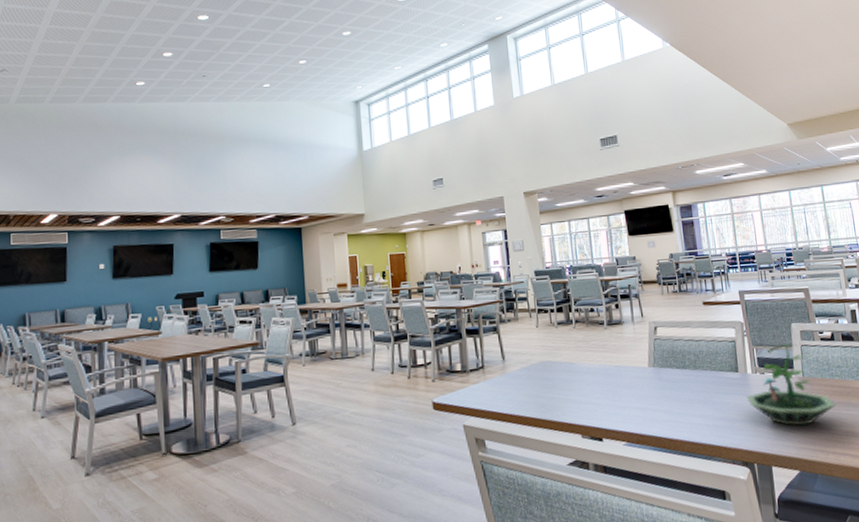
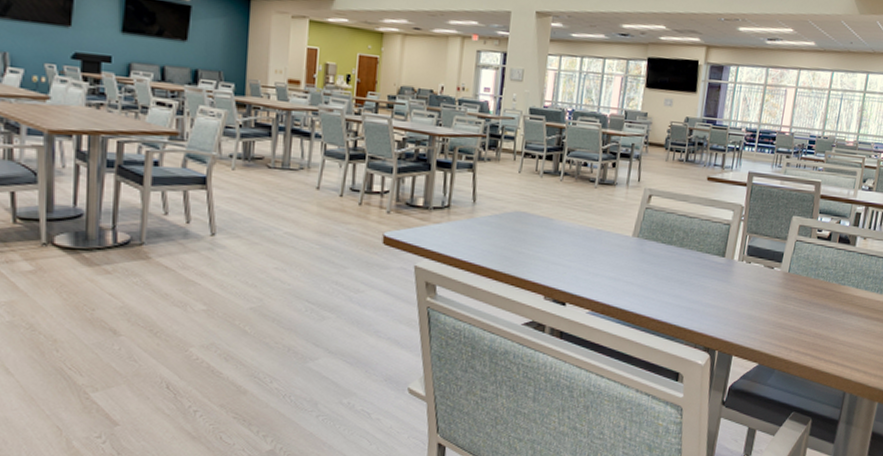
terrarium: present [746,343,836,427] -> none [726,236,813,321]

